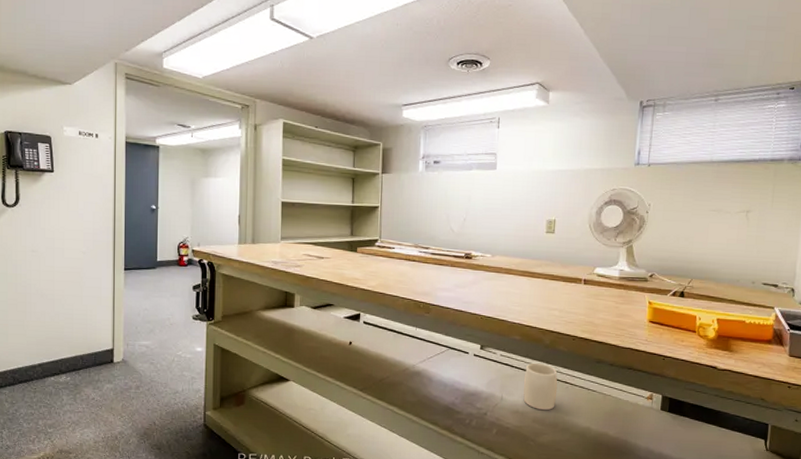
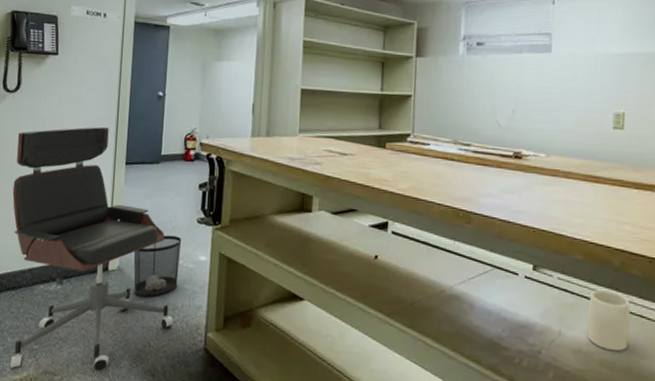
office chair: none [18,237,176,450] -> present [9,126,174,371]
waste bin: none [136,330,180,384] -> present [133,235,182,298]

